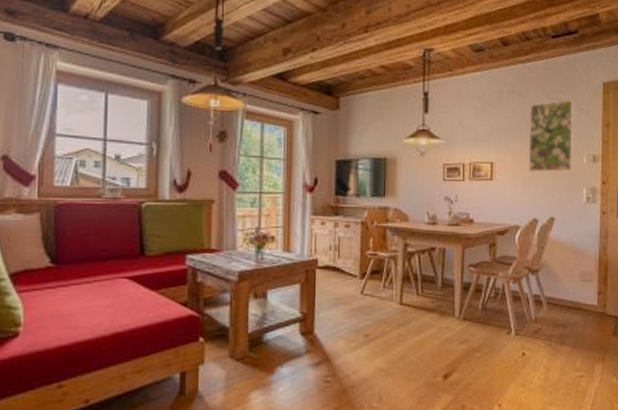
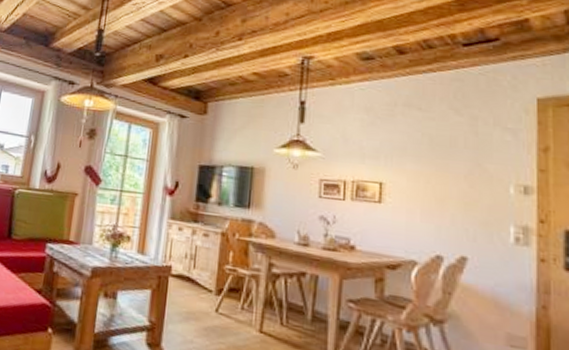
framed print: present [528,99,574,172] -> none [429,116,495,203]

